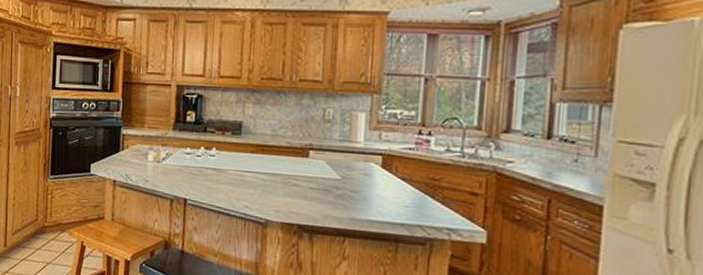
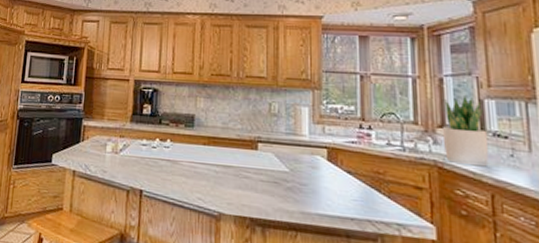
planter: none [506,99,554,173] -> present [442,96,489,167]

